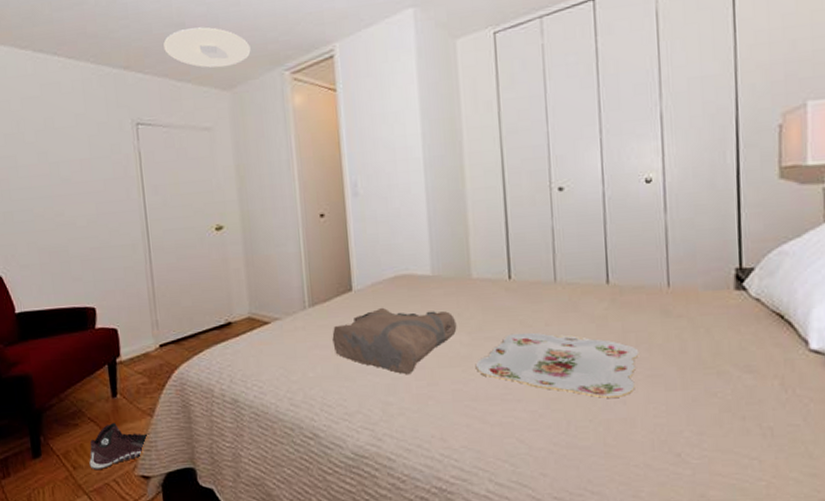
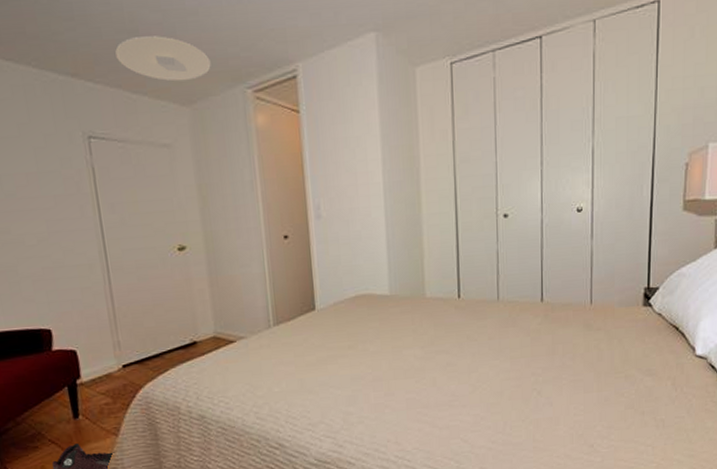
tote bag: present [332,307,457,374] -> none [296,325,412,386]
serving tray: present [475,332,640,398] -> none [427,345,565,401]

